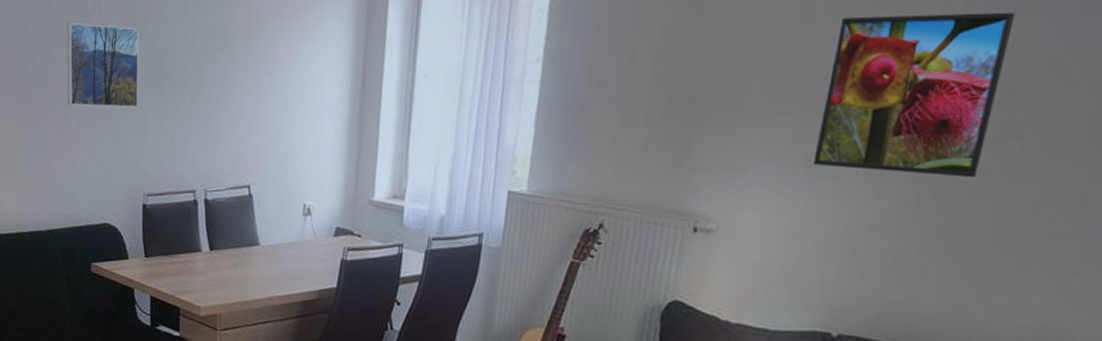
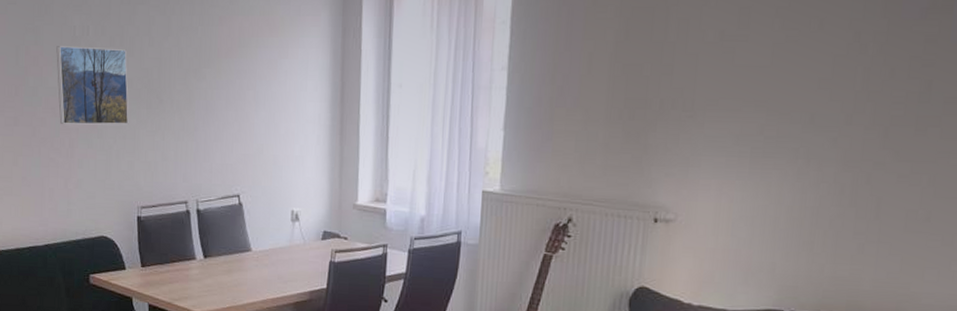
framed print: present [812,12,1016,178] -> none [757,13,927,164]

